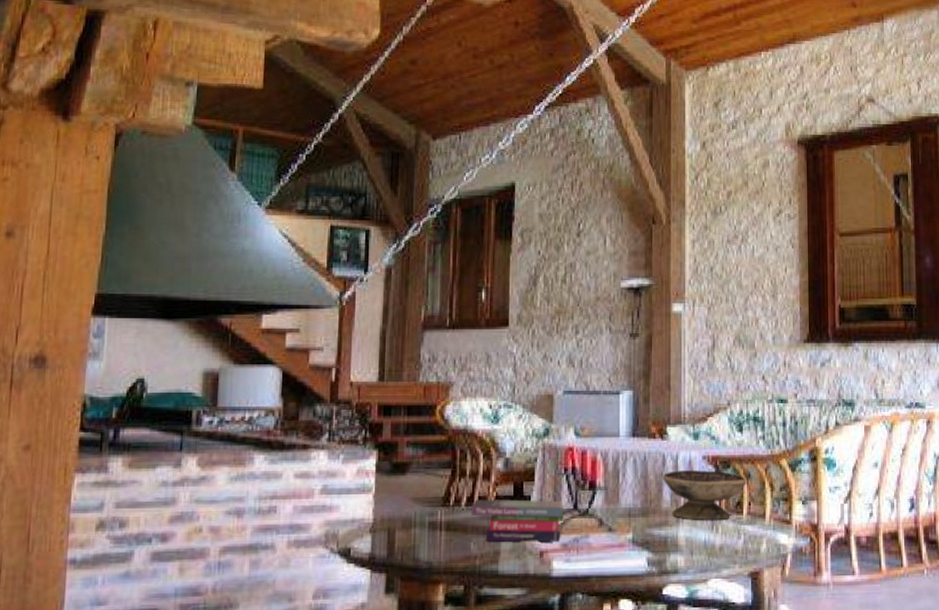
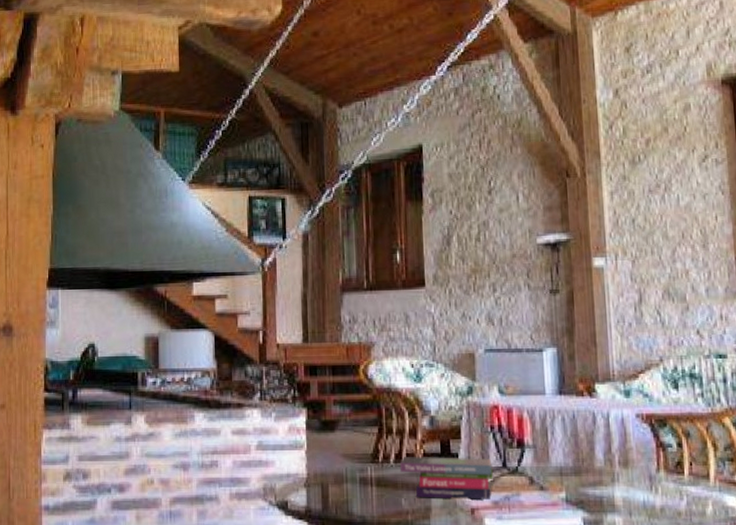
decorative bowl: present [662,470,747,520] -> none [594,429,686,480]

